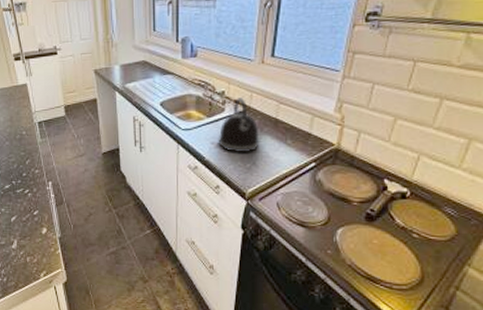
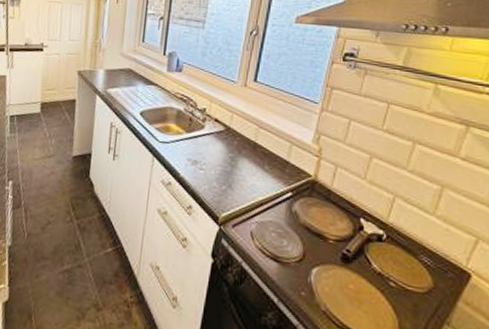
kettle: present [218,98,259,153] -> none [194,117,238,175]

